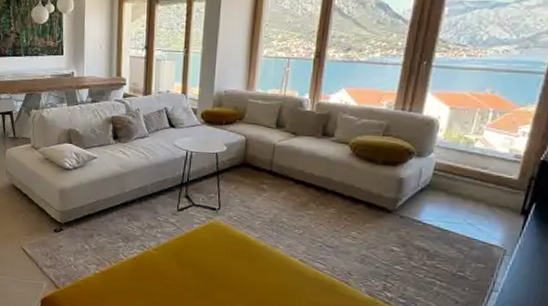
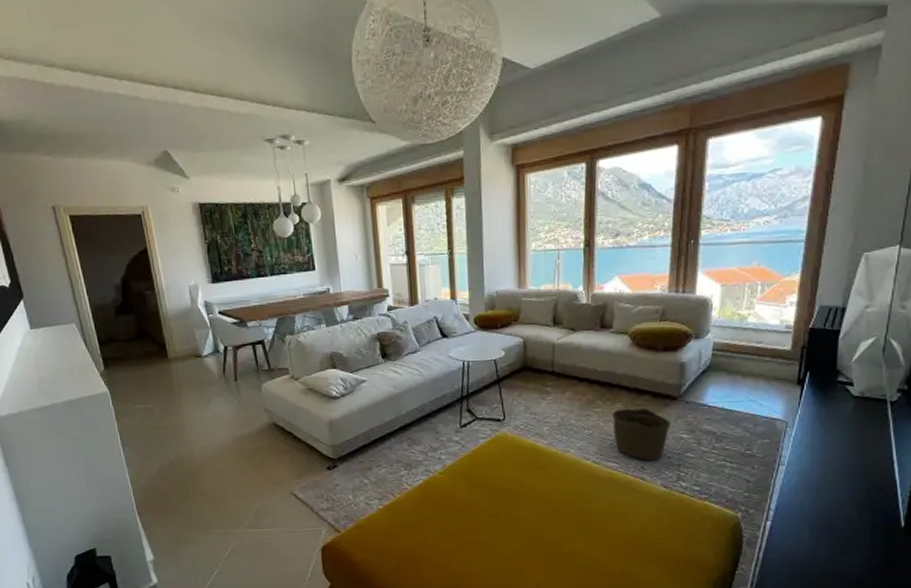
basket: none [323,214,383,268] -> present [612,408,671,460]

